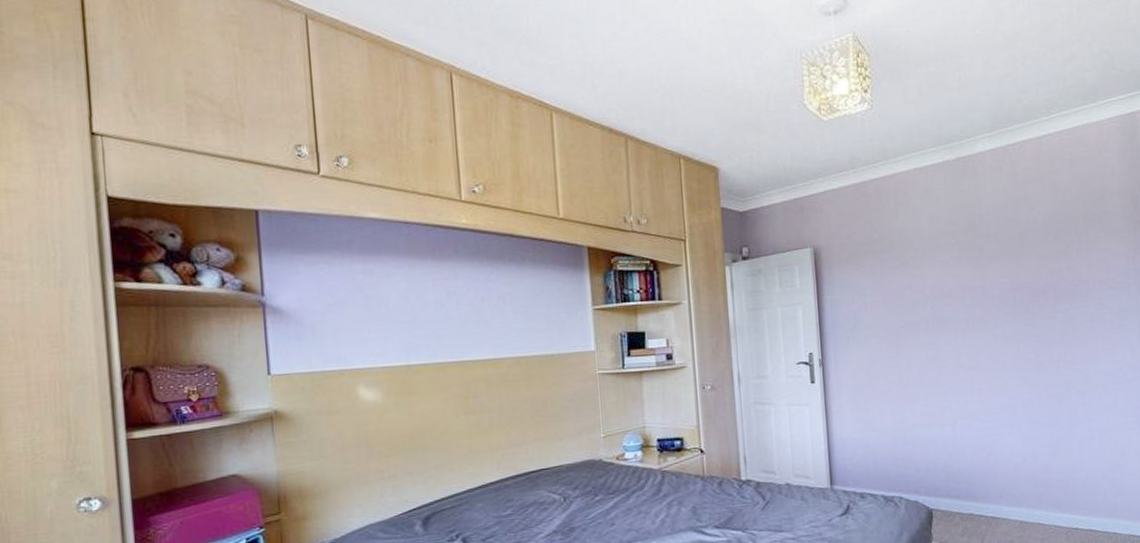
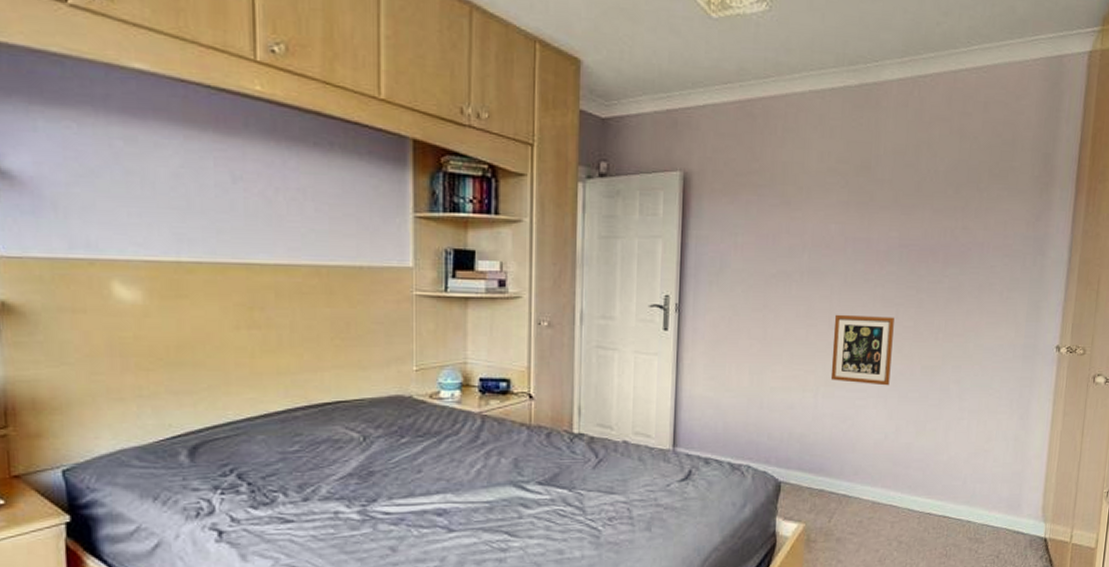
picture frame: none [962,352,1021,415] -> present [830,314,894,386]

